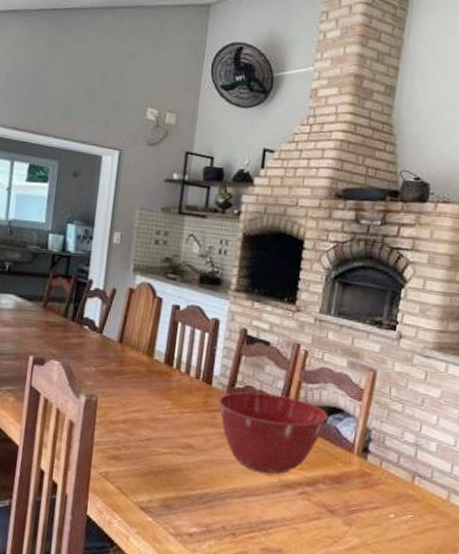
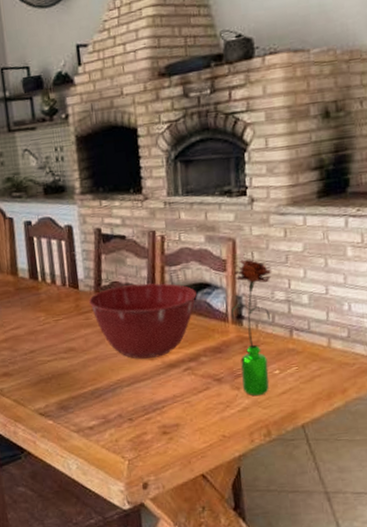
flower: none [355,393,405,538] -> present [230,259,272,396]

